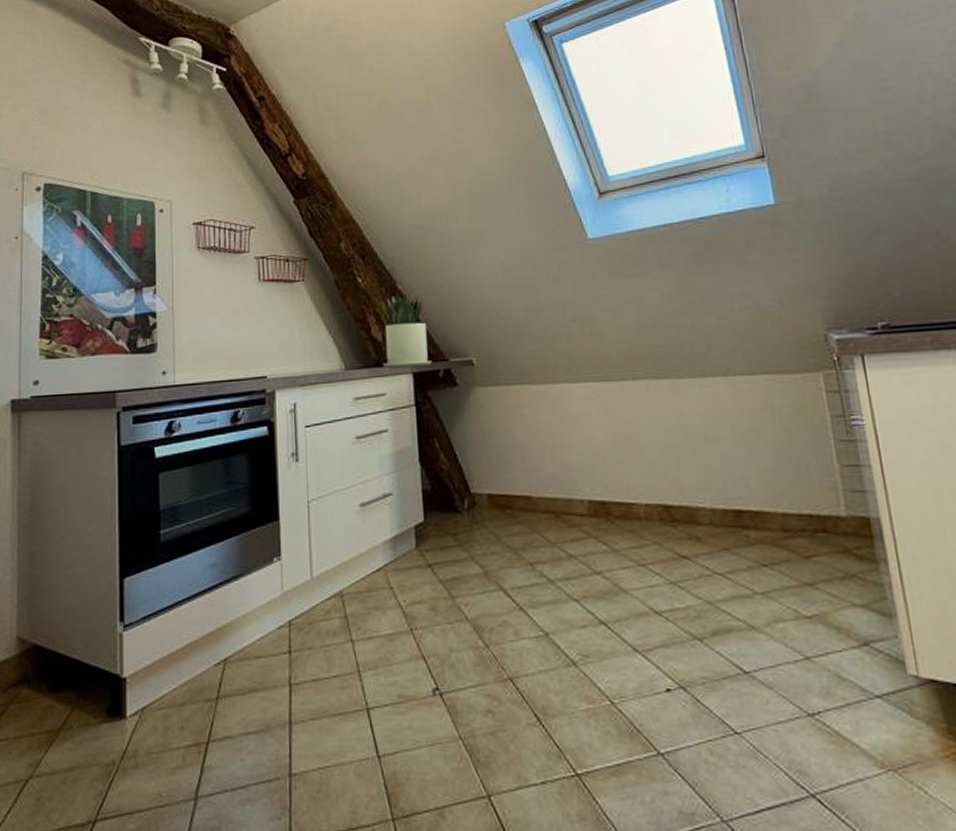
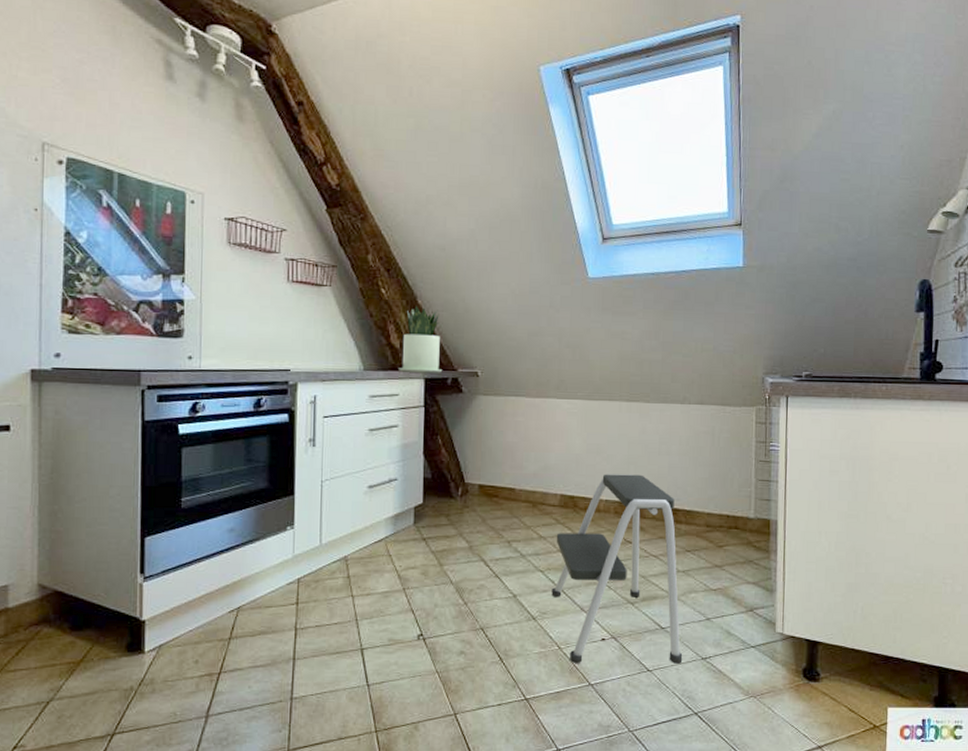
step stool: none [589,469,782,724] -> present [551,474,683,664]

